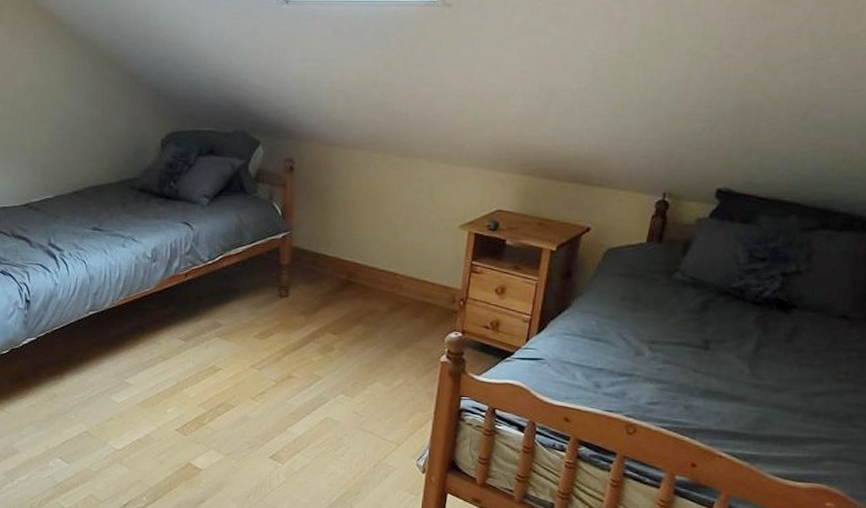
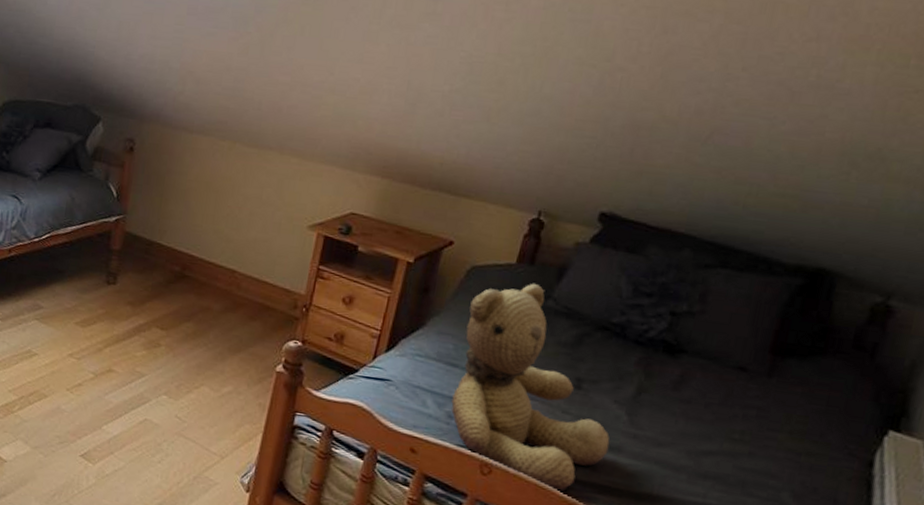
teddy bear: none [597,258,736,442] -> present [451,283,610,492]

